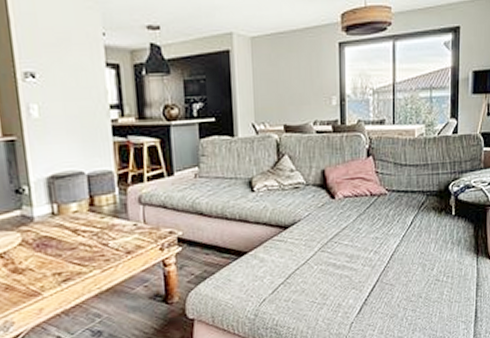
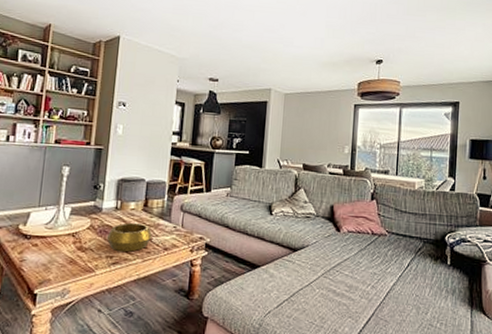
decorative bowl: none [47,227,108,266] -> present [106,222,153,252]

